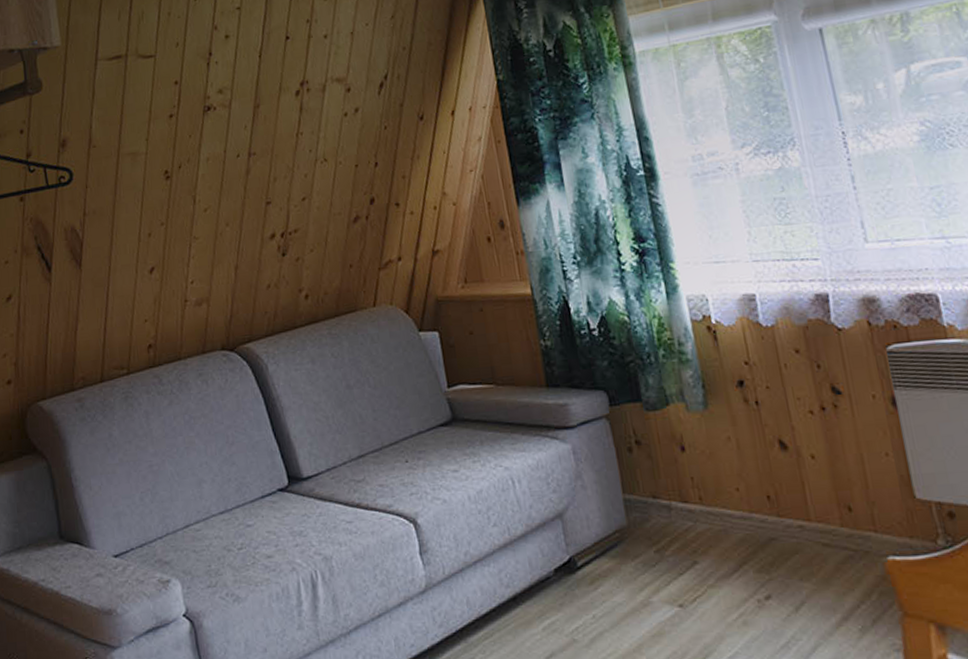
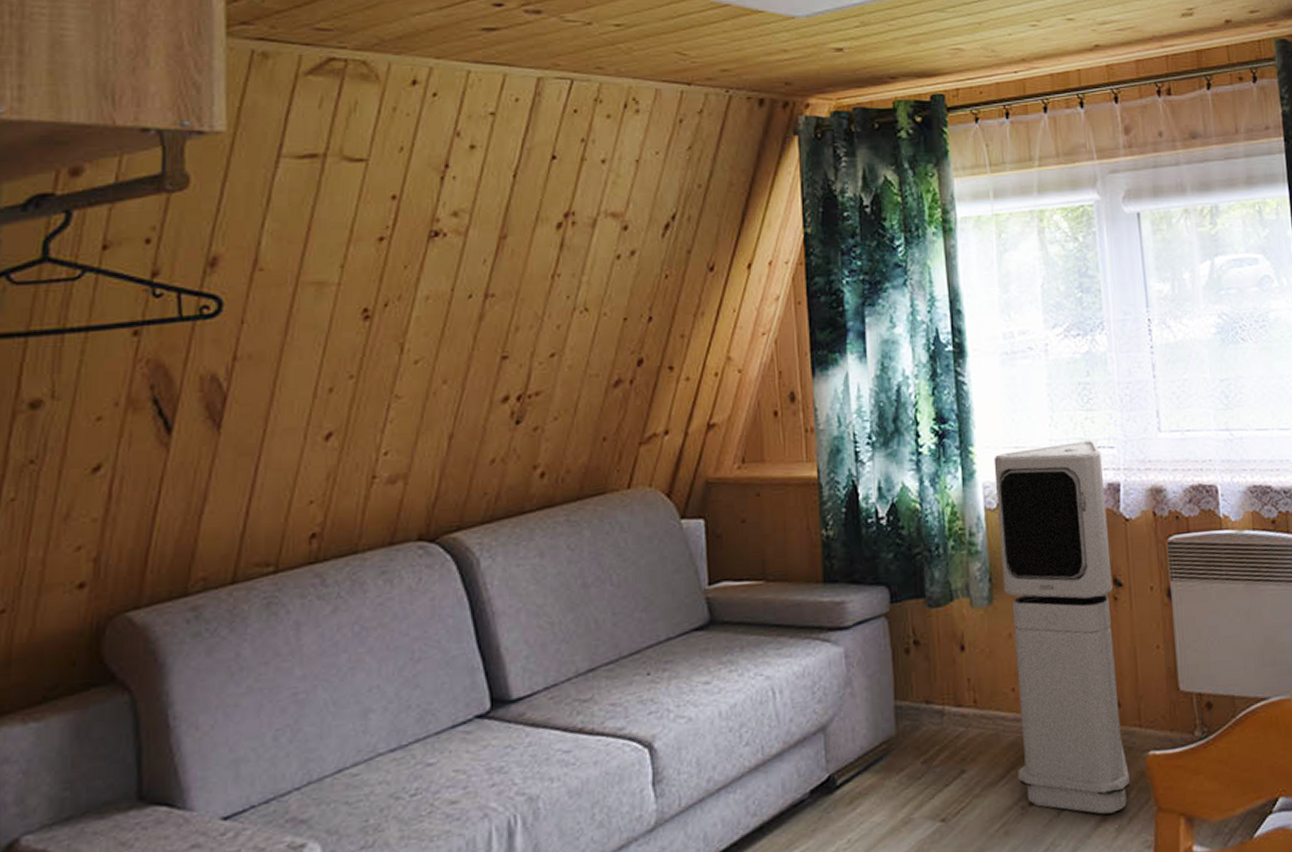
air purifier: none [695,253,870,614] -> present [993,441,1130,815]

